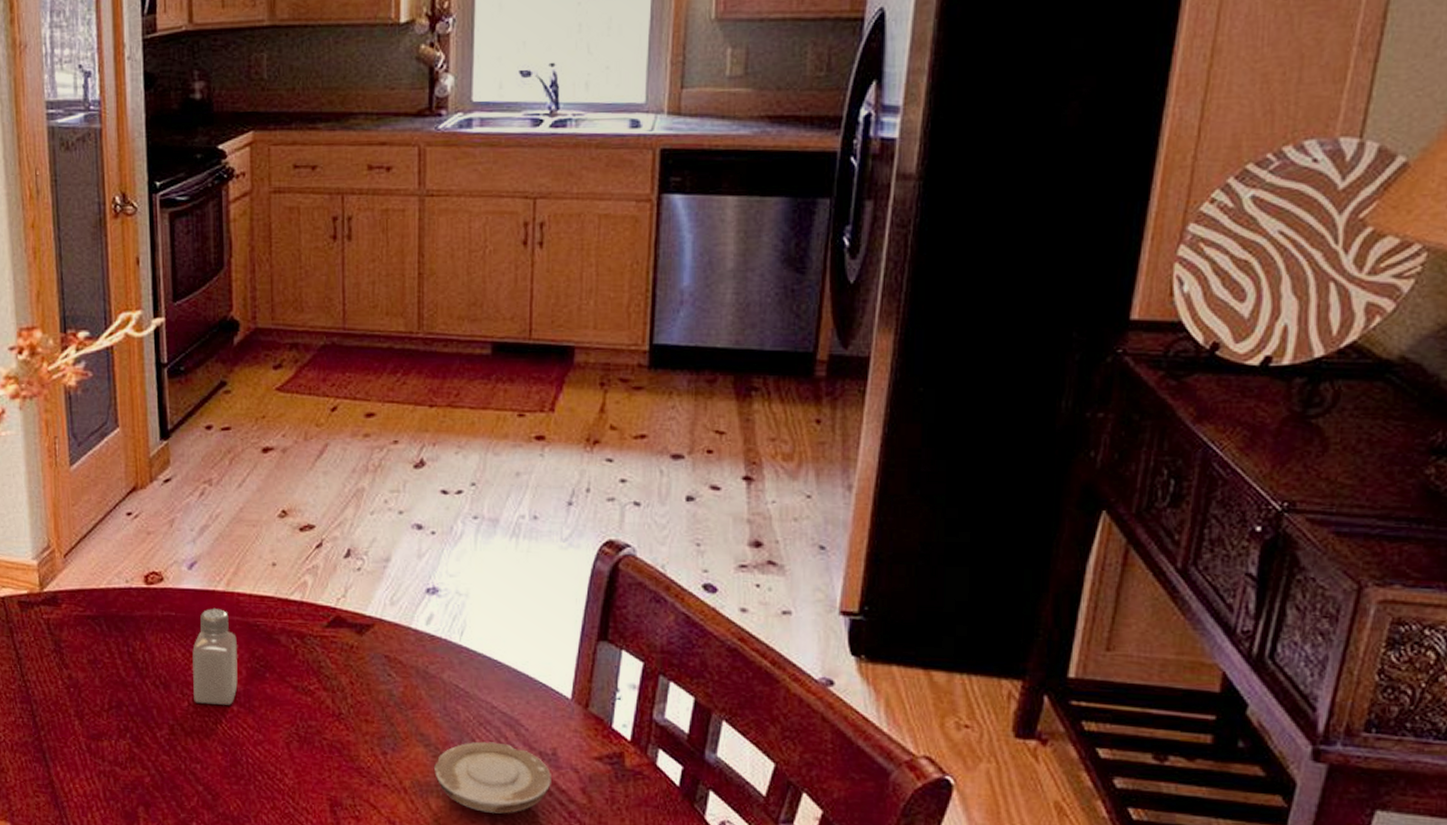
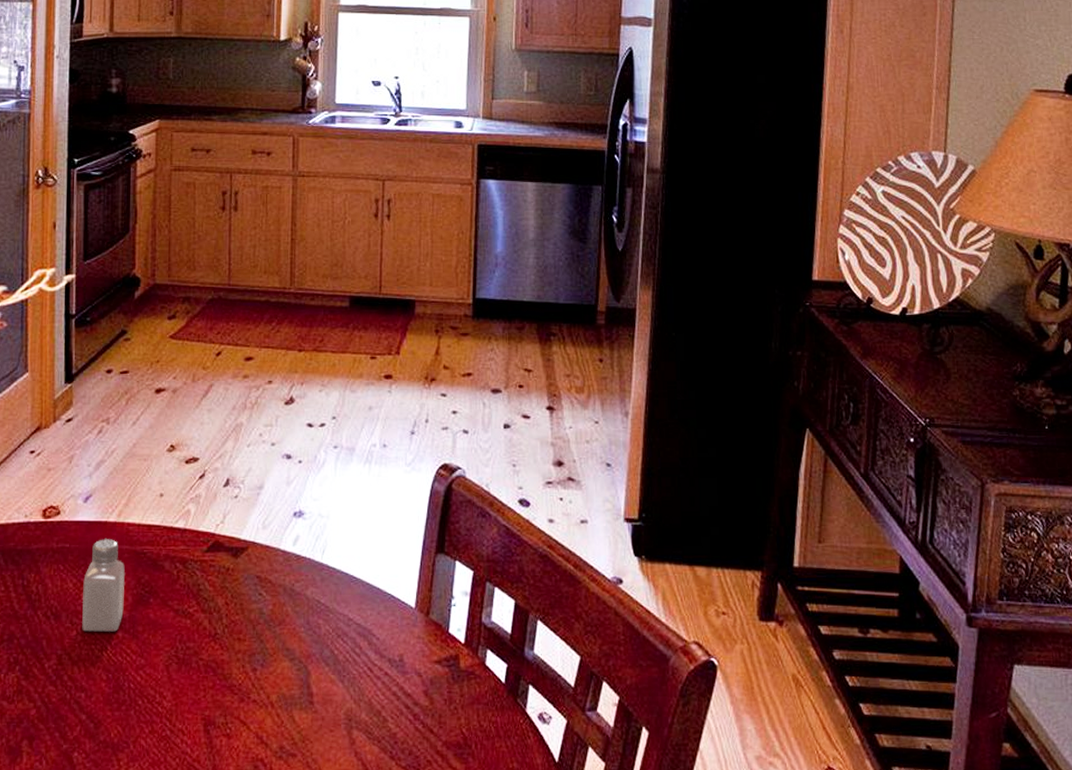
plate: present [434,741,551,814] -> none [298,652,399,721]

